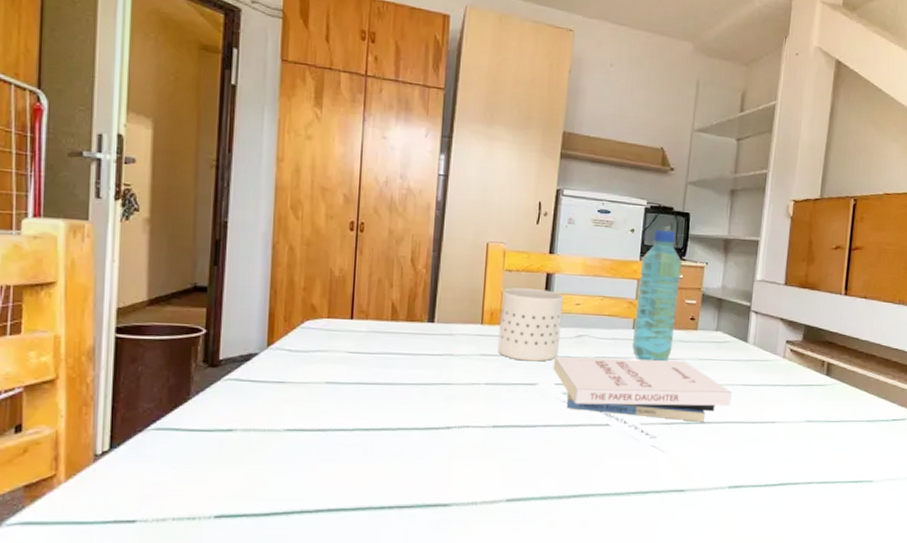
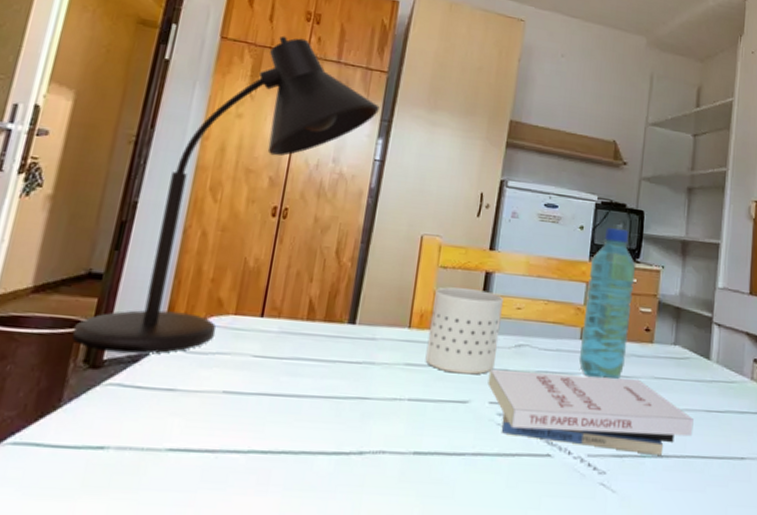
desk lamp: none [189,56,439,354] -> present [71,35,380,355]

